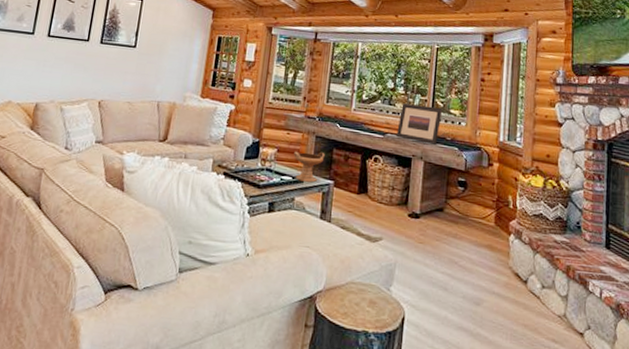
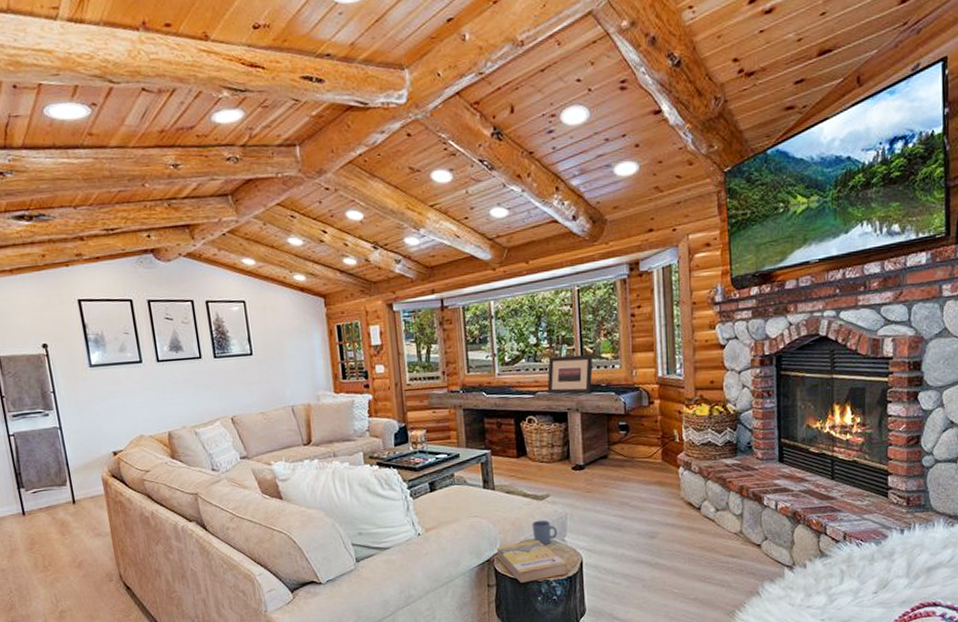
decorative bowl: present [294,151,325,183] -> none [444,423,476,457]
book: none [320,284,390,330] -> present [496,540,569,583]
mug: none [360,263,384,293] -> present [531,519,557,546]

